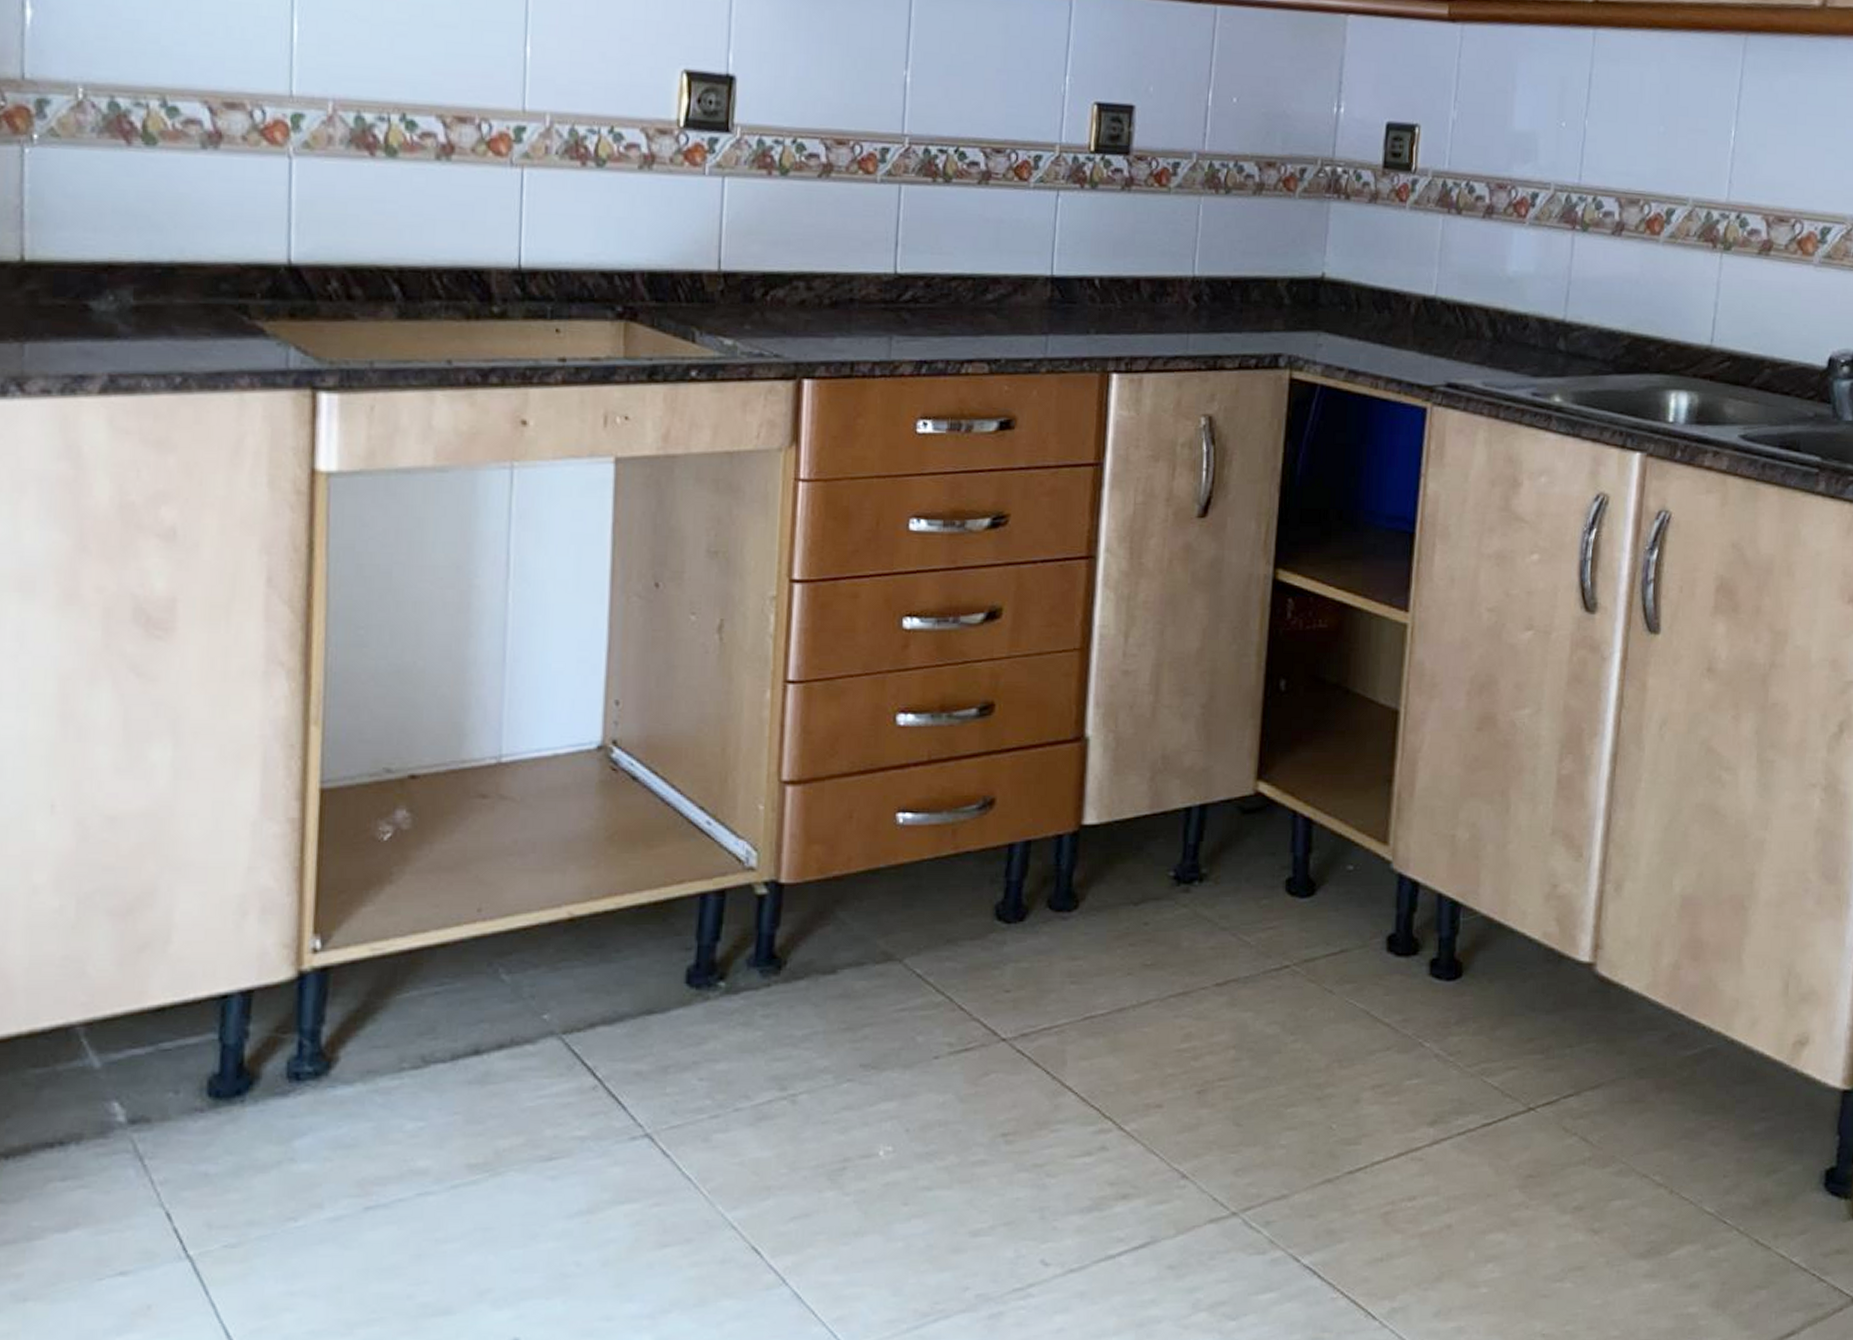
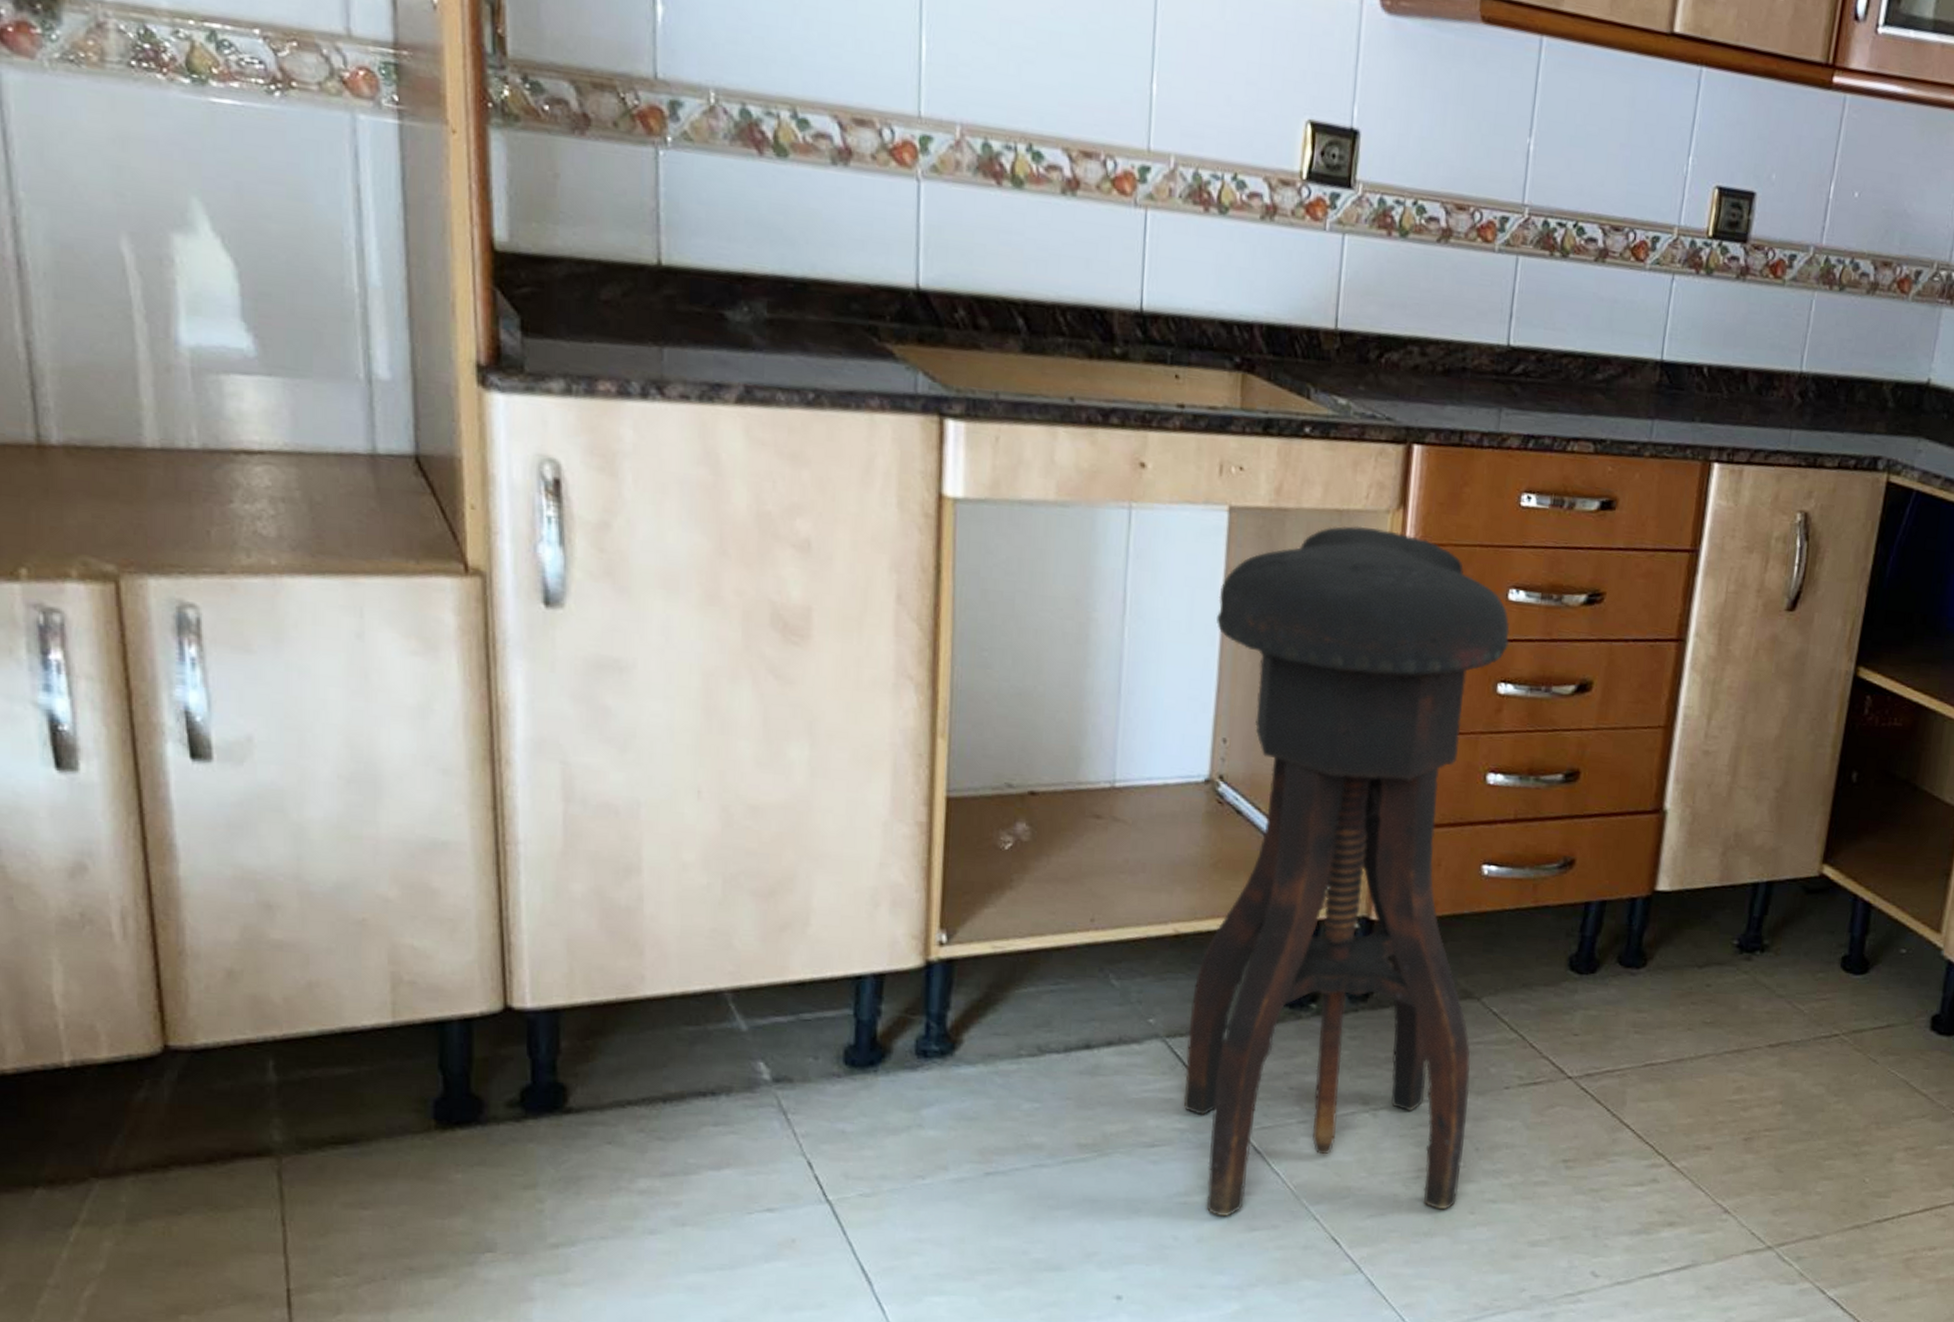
stool: none [583,466,913,1233] -> present [1183,525,1510,1216]

